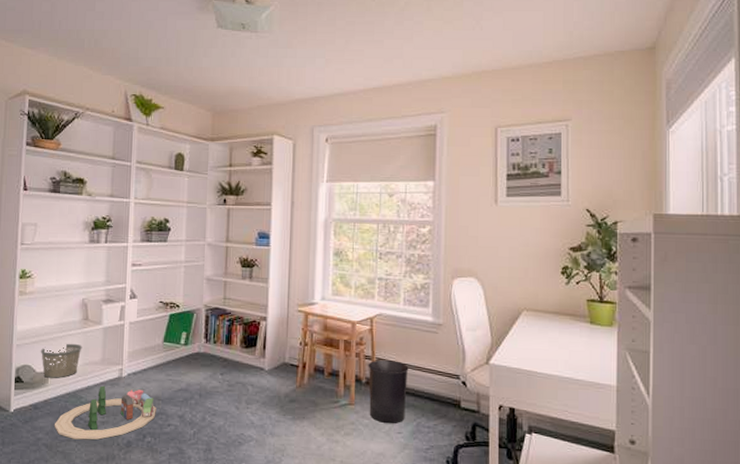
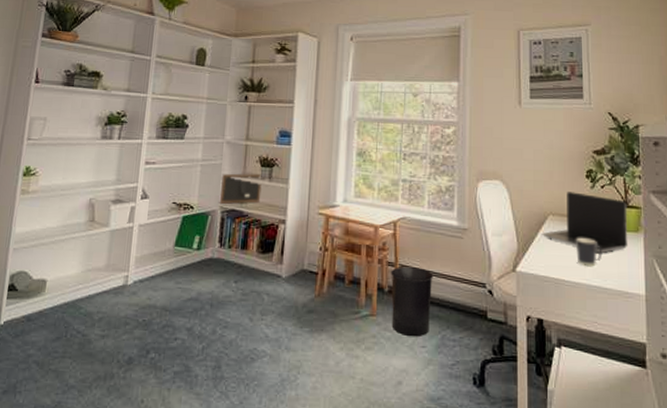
basket: present [40,343,82,378] -> none [39,247,86,286]
toy train set: present [54,385,156,440] -> none [47,294,163,357]
picture frame: none [203,273,243,303] -> present [219,173,262,204]
laptop computer: none [515,288,602,346] -> present [541,192,628,253]
mug: none [548,332,575,359] -> present [575,238,603,266]

